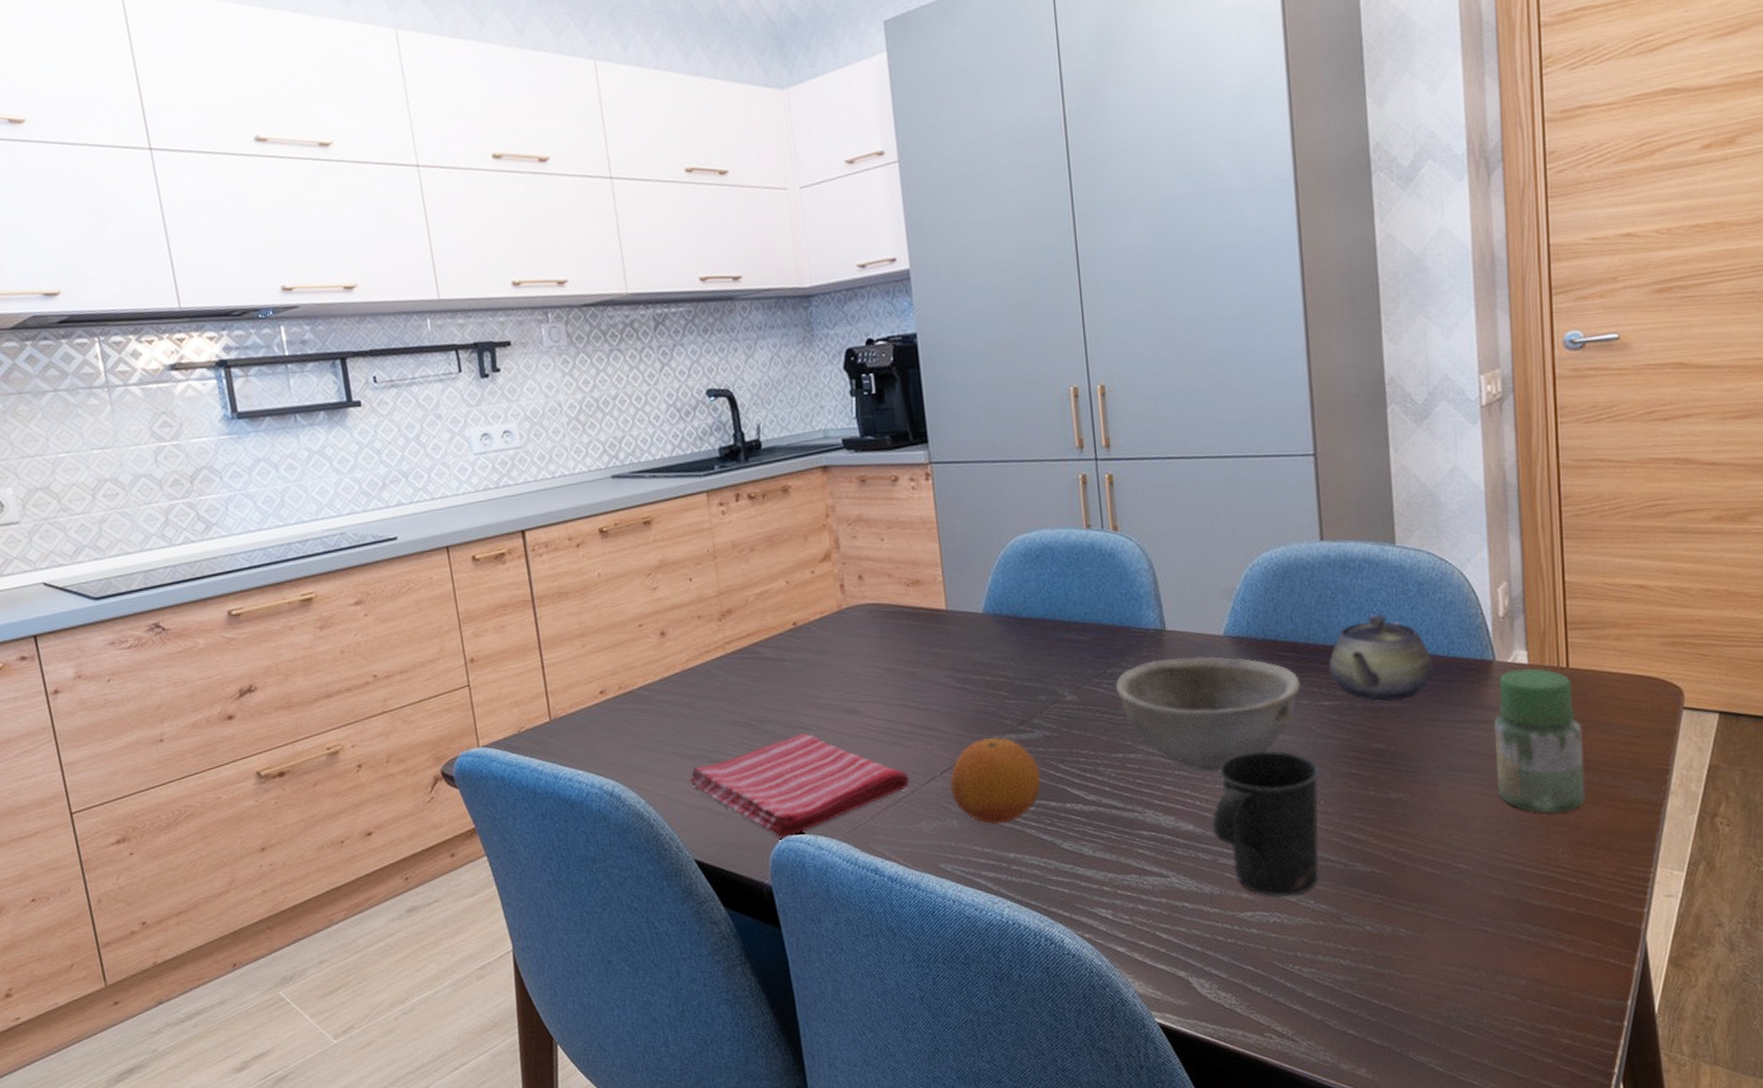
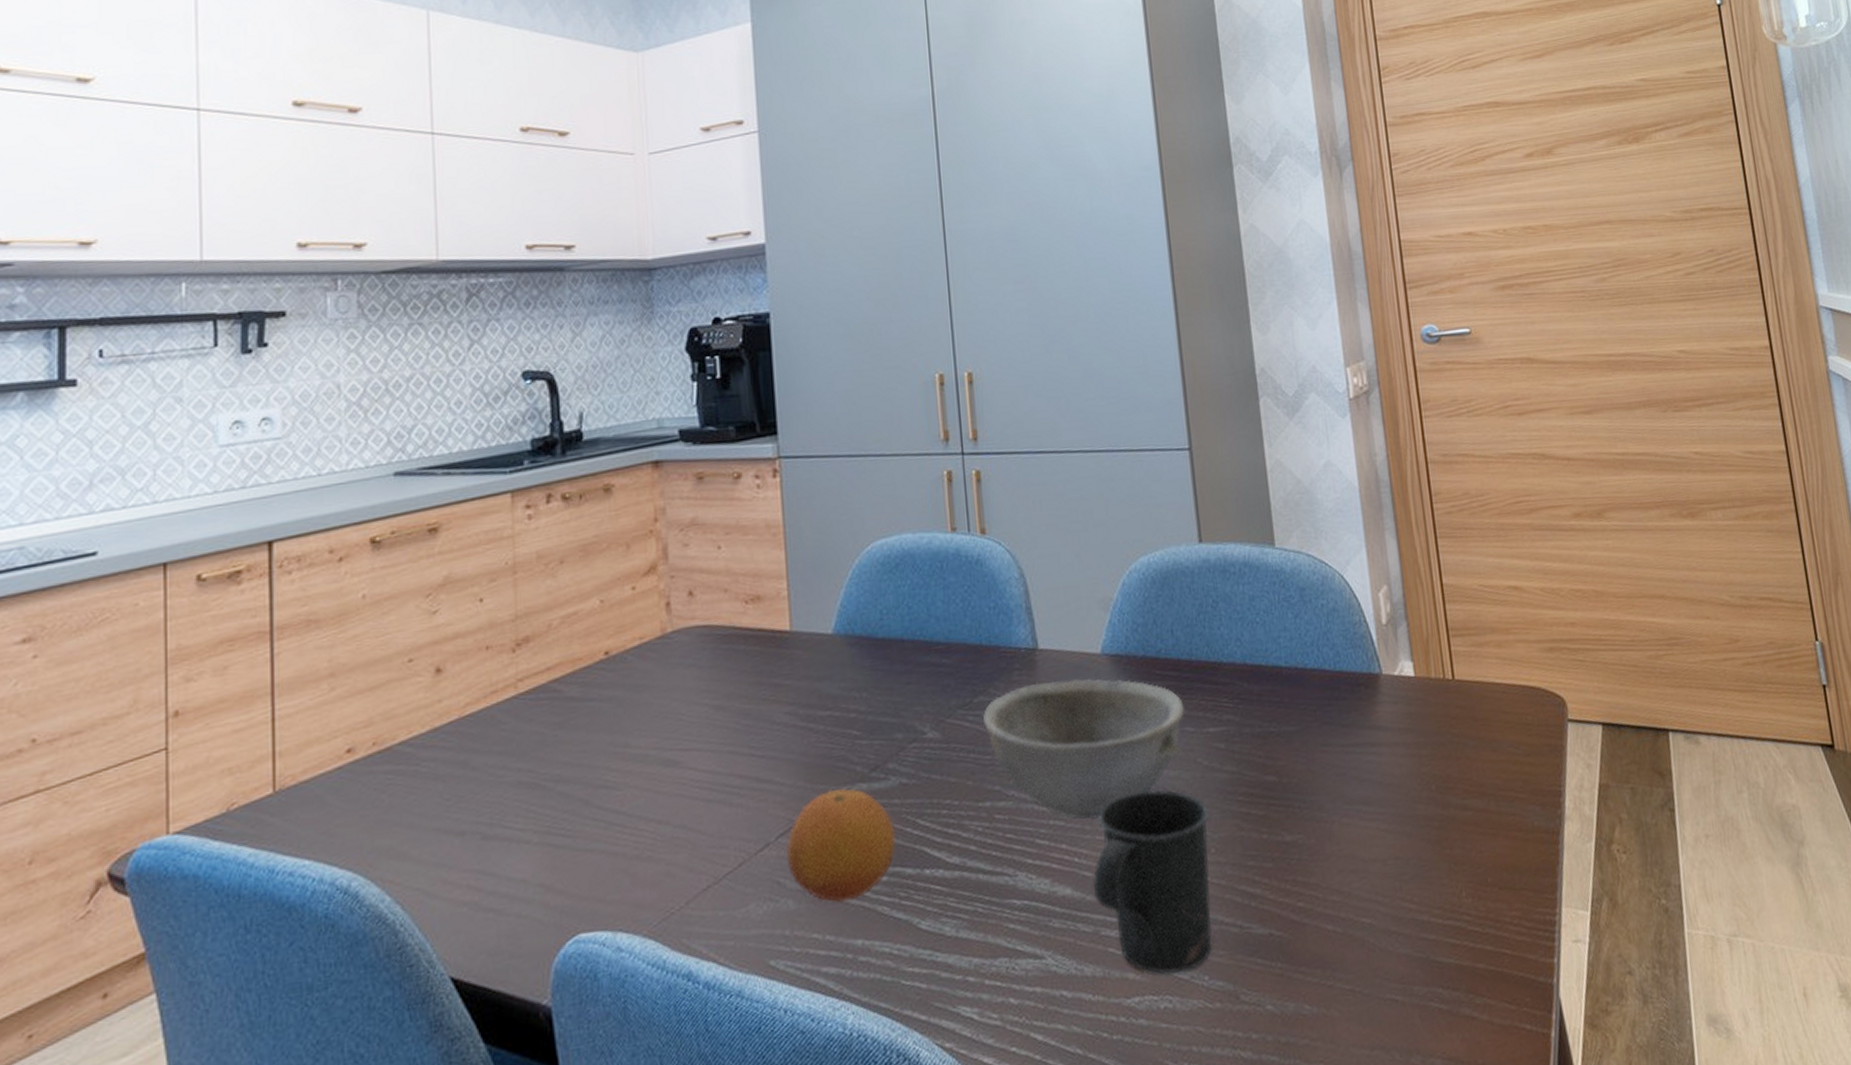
dish towel: present [690,733,909,840] -> none [455,794,737,941]
teapot: present [1329,614,1434,701] -> none [1213,624,1322,725]
jar: present [1494,667,1585,814] -> none [1386,680,1484,850]

